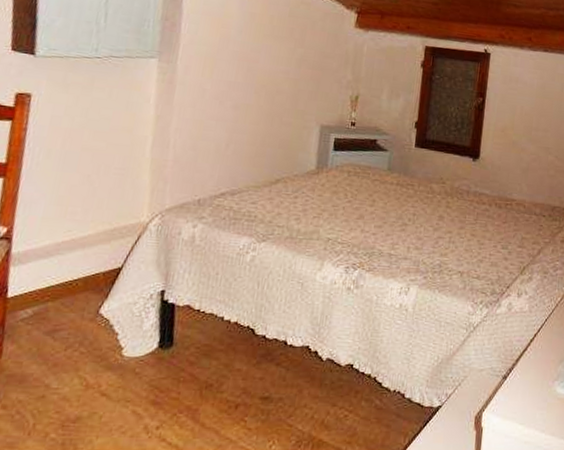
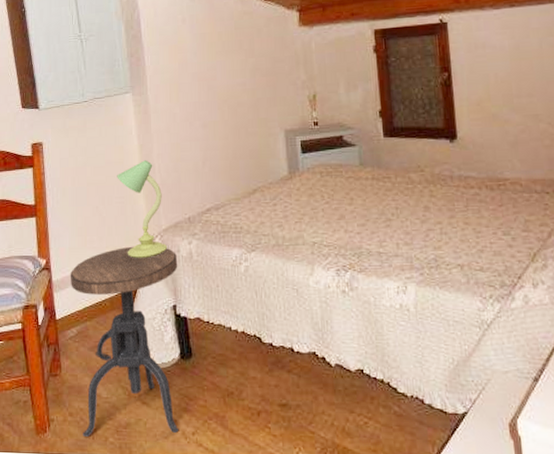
side table: none [15,223,177,432] -> present [70,246,179,437]
table lamp: none [116,133,173,238] -> present [117,160,168,259]

